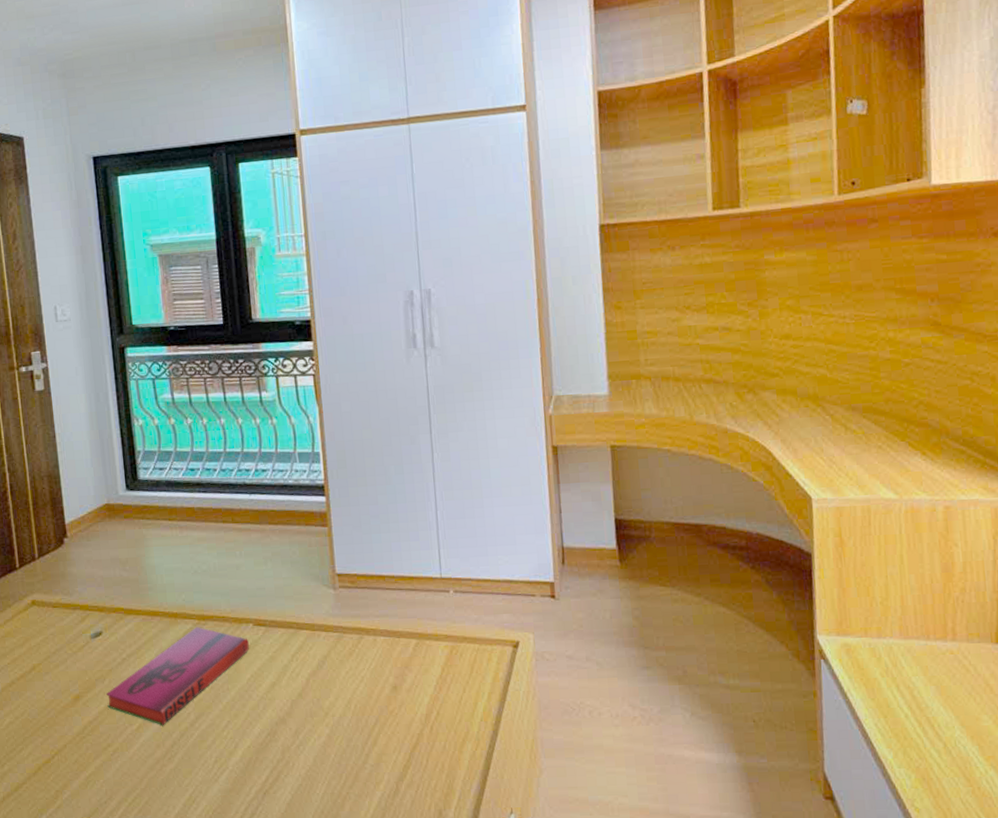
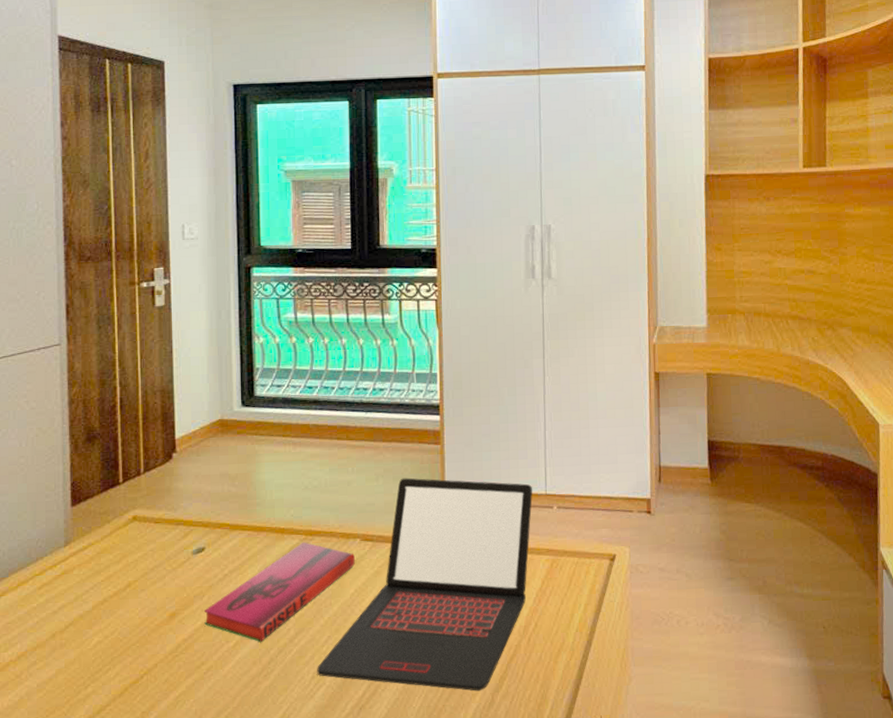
laptop: none [219,561,427,780] -> present [317,477,532,691]

